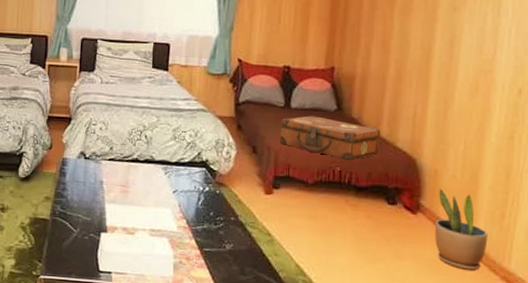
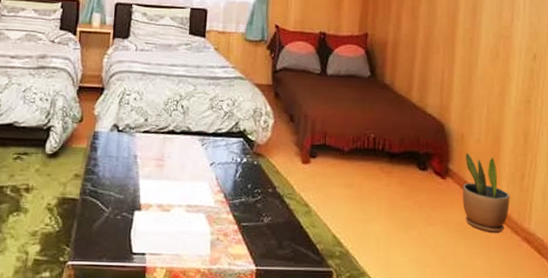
suitcase: present [280,116,380,162] -> none [316,82,411,128]

